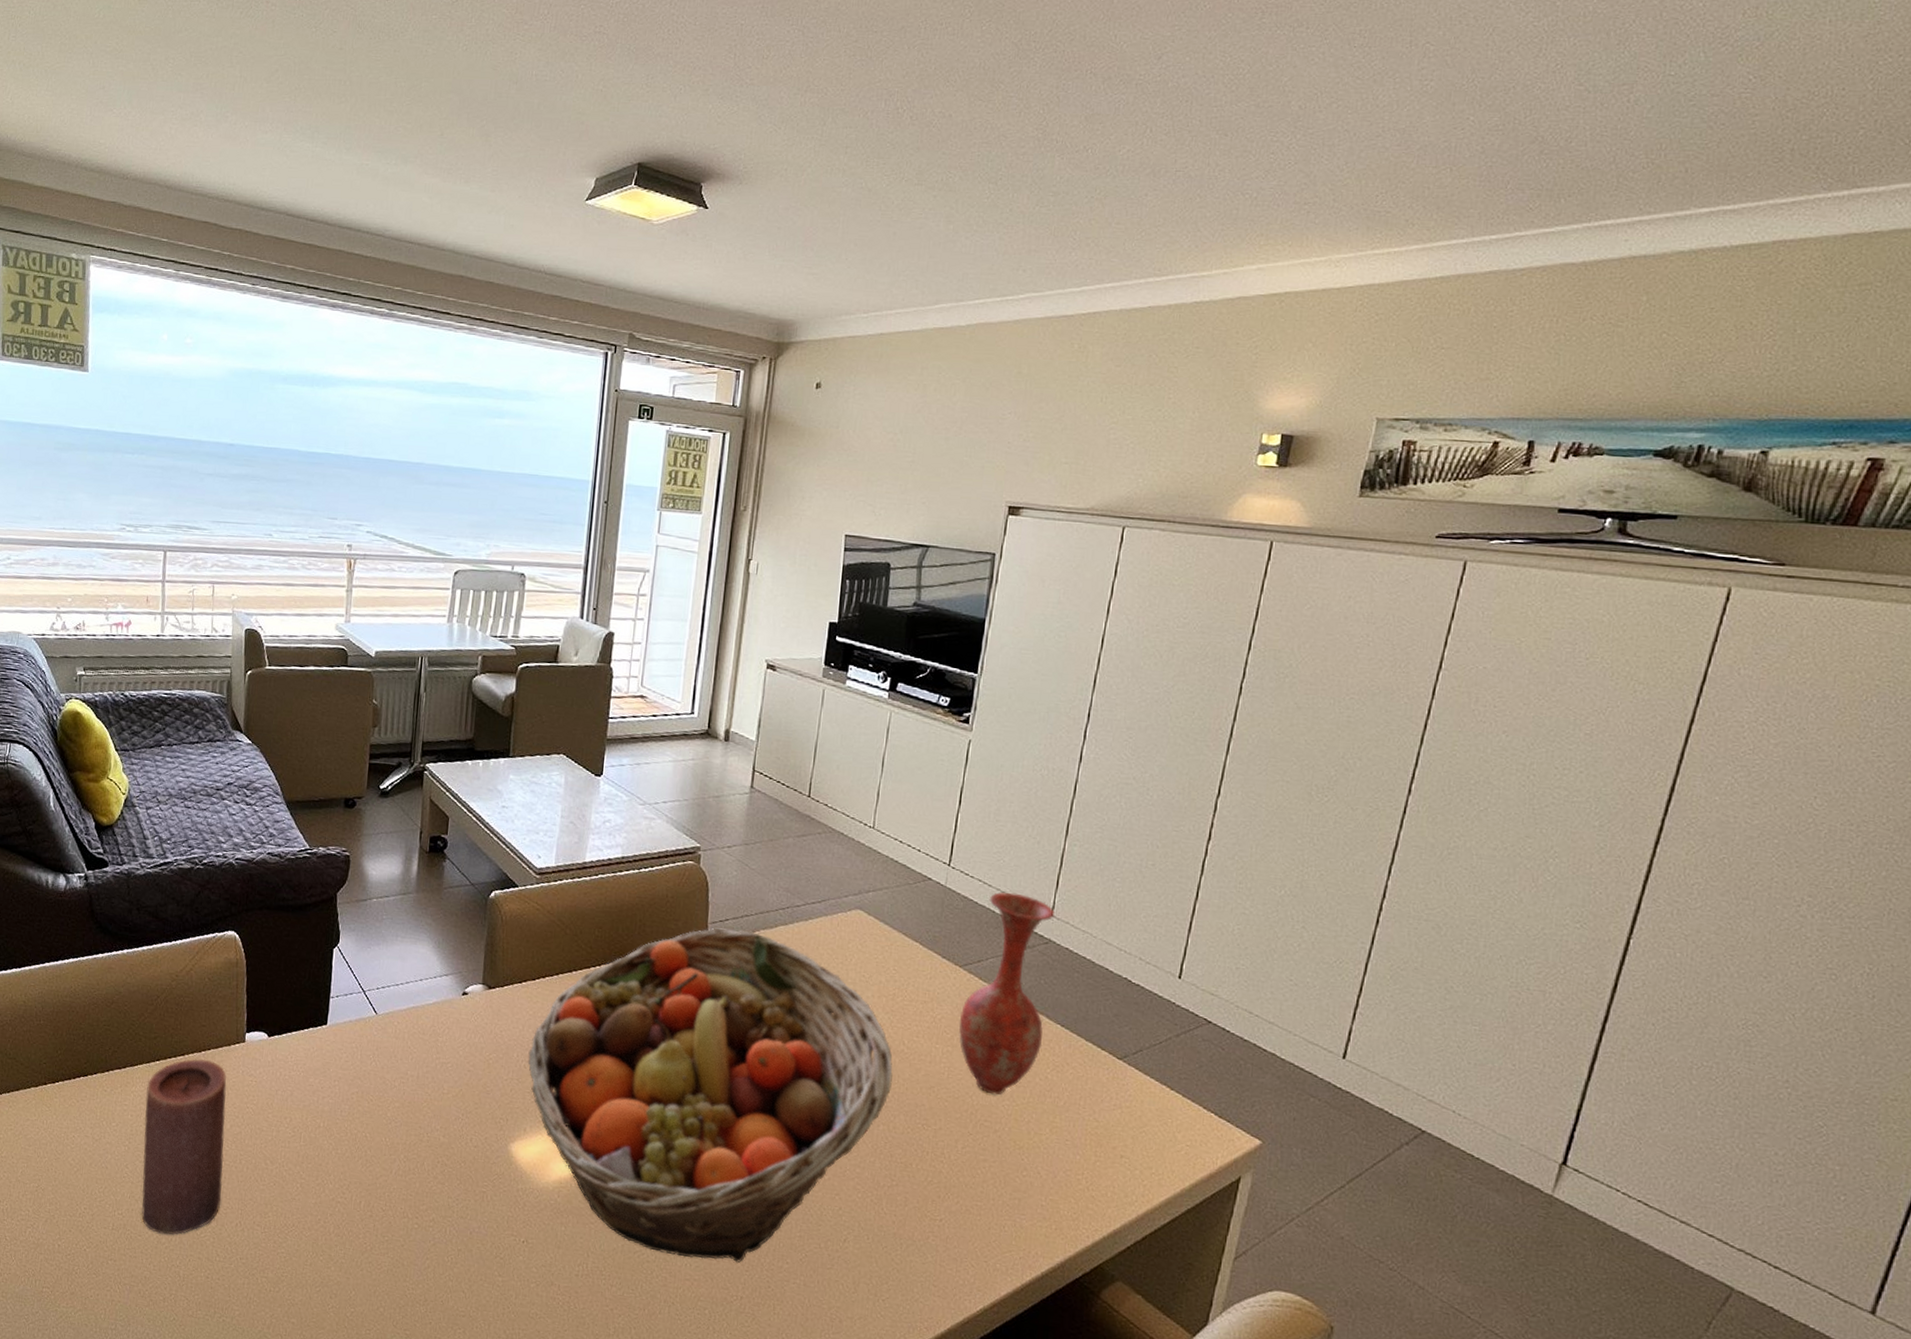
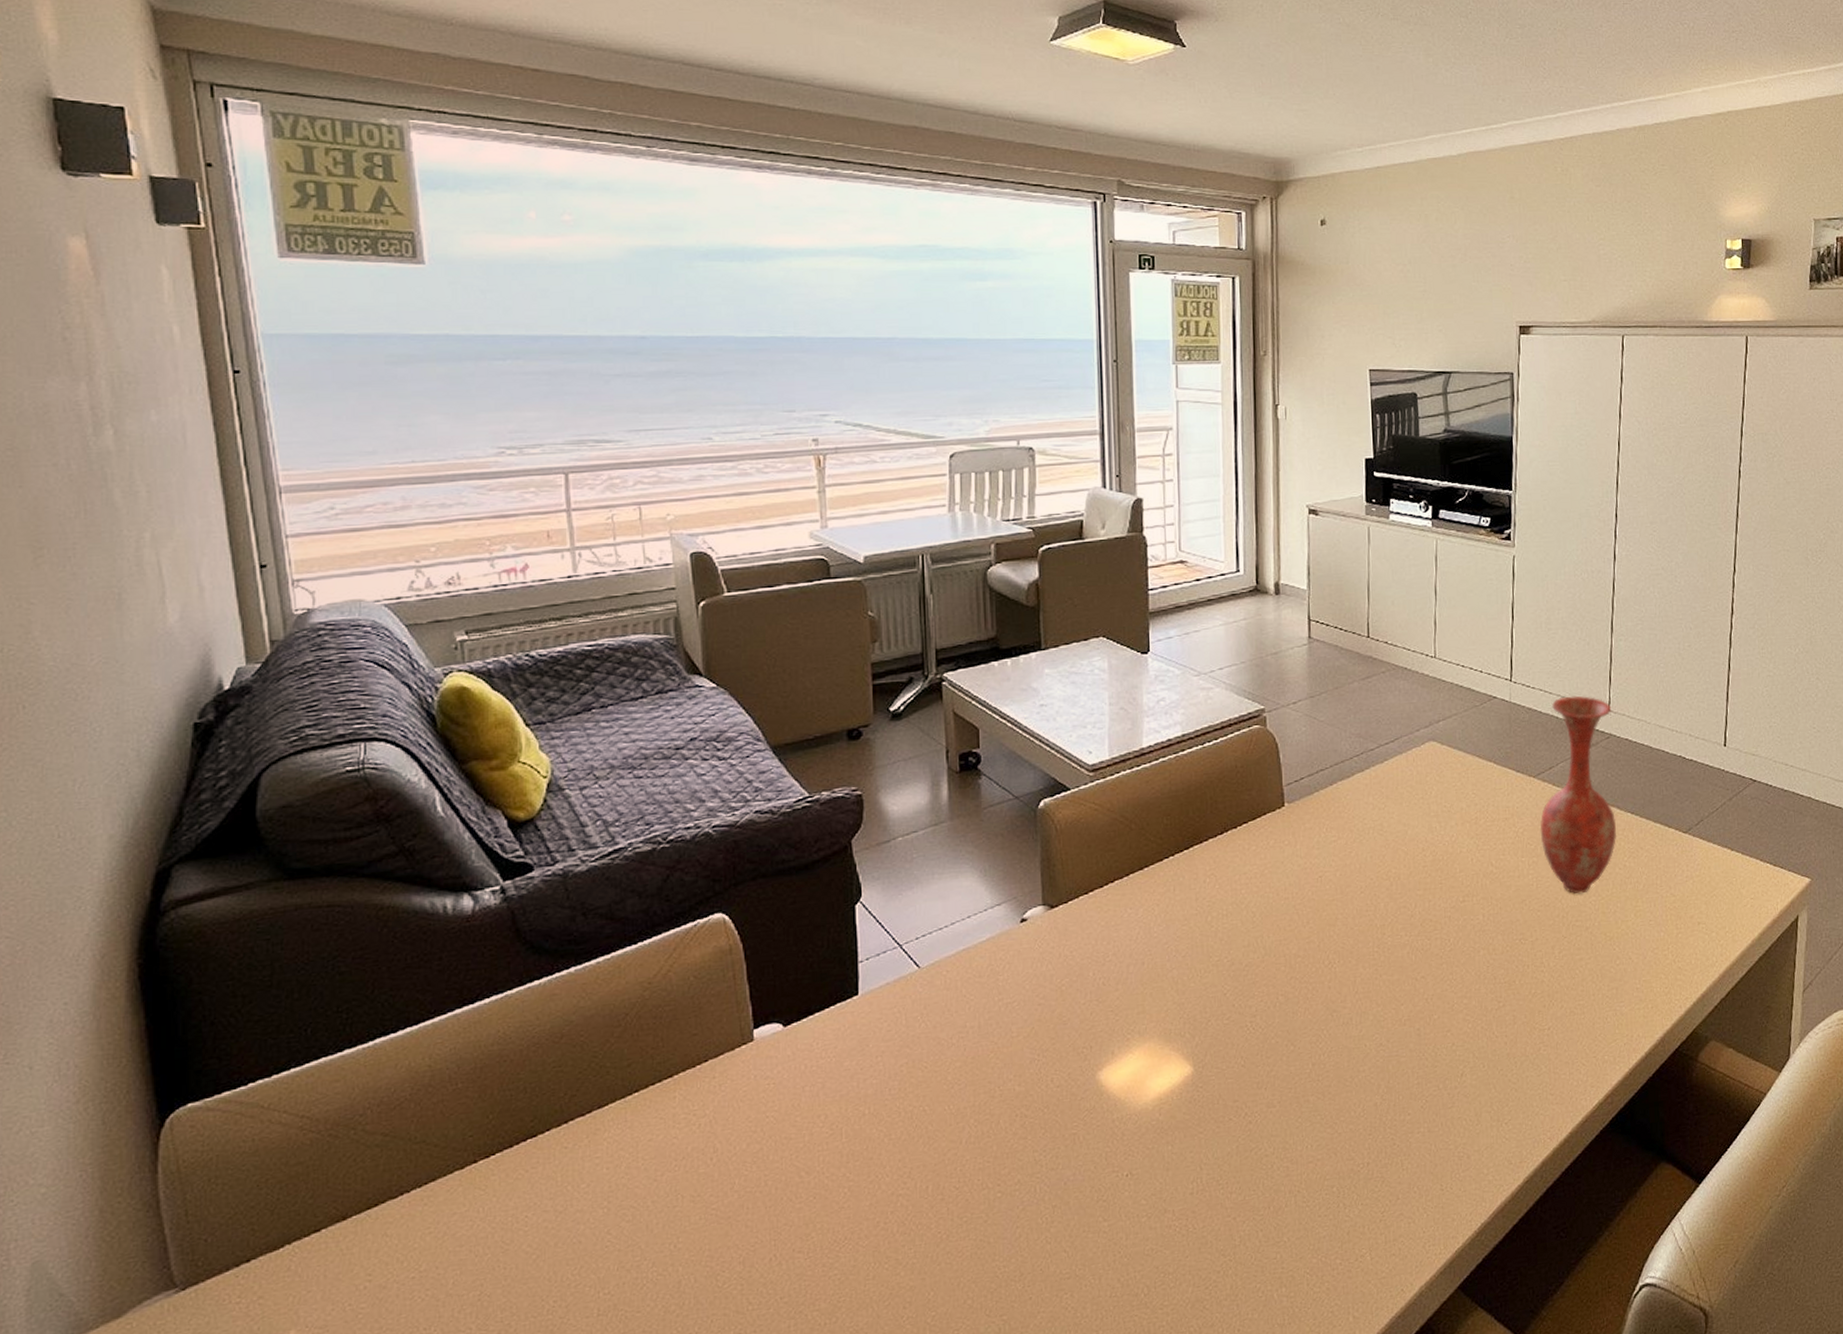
candle: present [141,1059,227,1235] -> none [625,1073,746,1302]
fruit basket: present [528,927,893,1263] -> none [1106,784,1486,1143]

